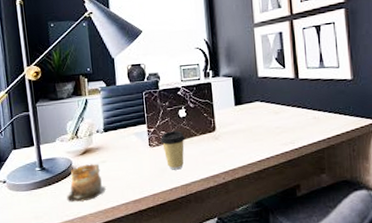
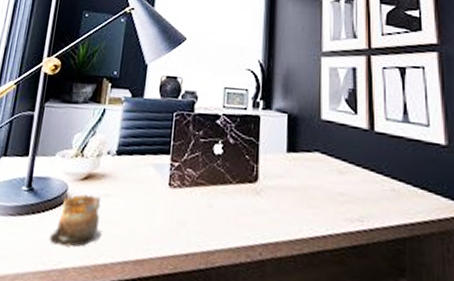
coffee cup: present [159,130,185,170] -> none [183,170,217,228]

